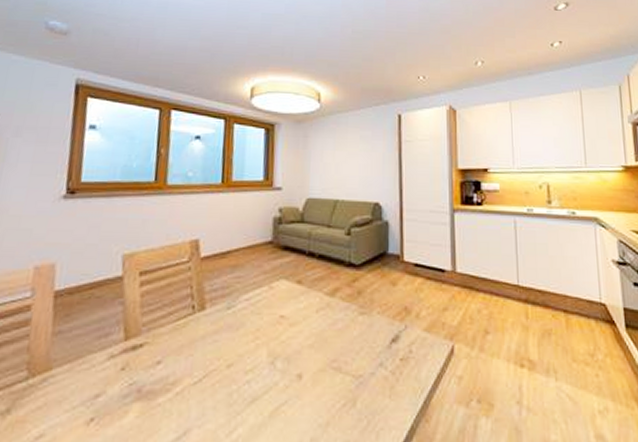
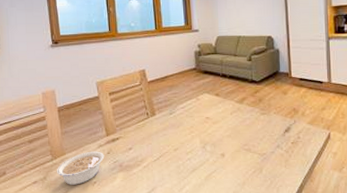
legume: none [29,365,116,423] -> present [56,151,105,185]

